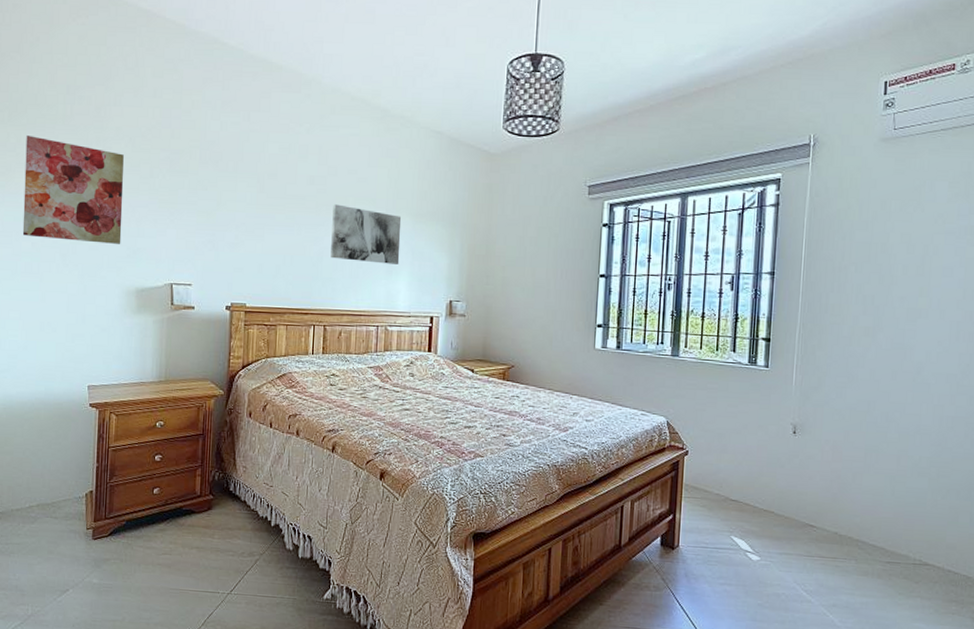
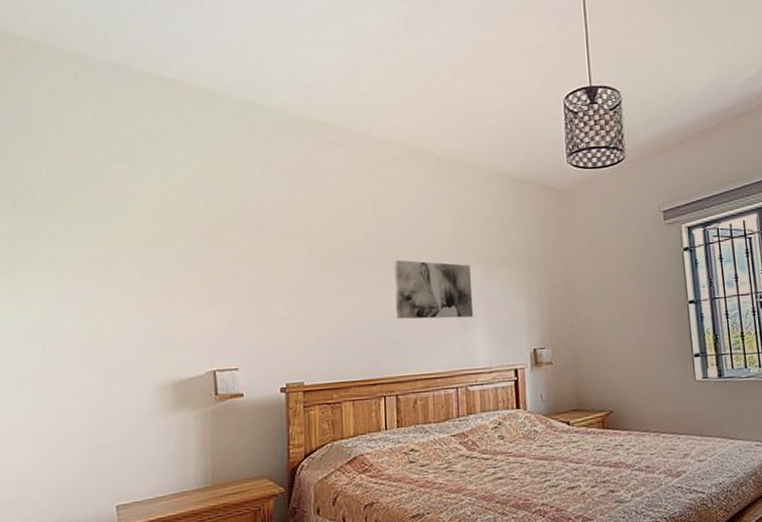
wall art: present [22,136,124,244] -> none [30,224,152,338]

